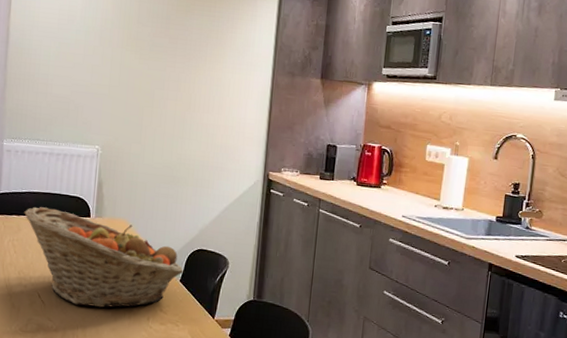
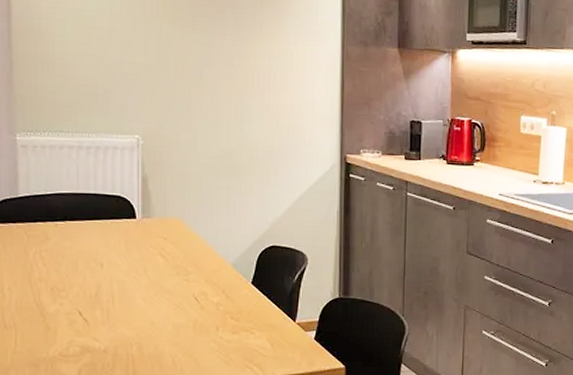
fruit basket: present [23,207,184,308] -> none [50,210,256,321]

